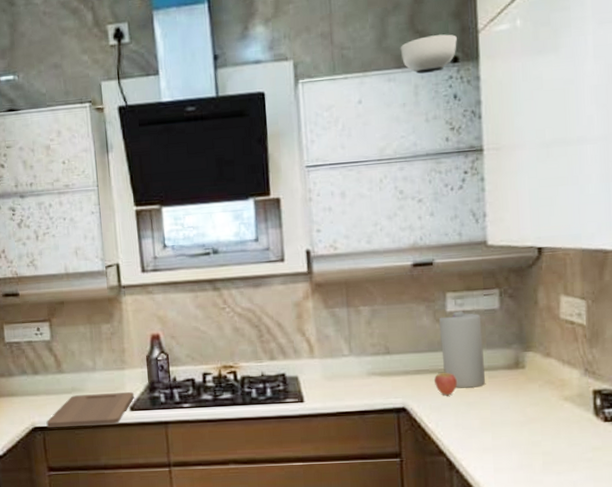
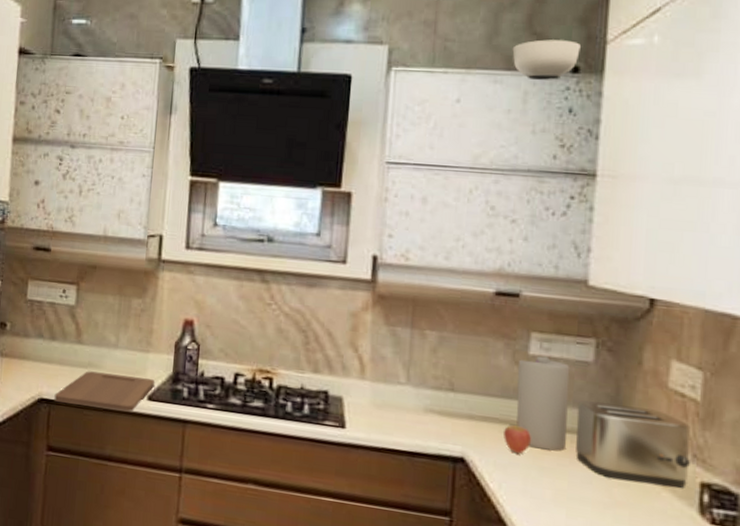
toaster: none [490,338,583,400] -> present [575,400,690,488]

